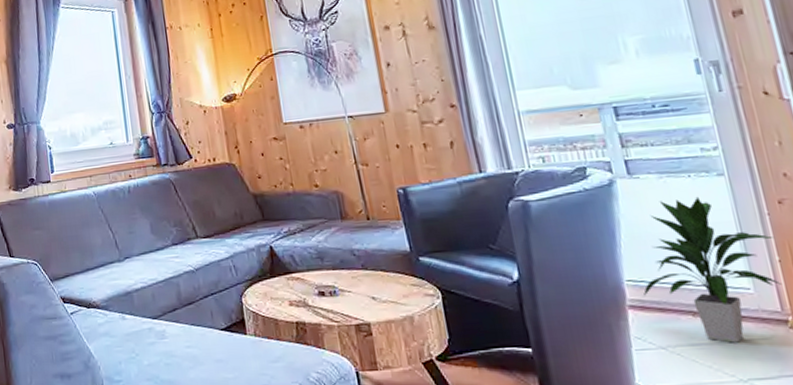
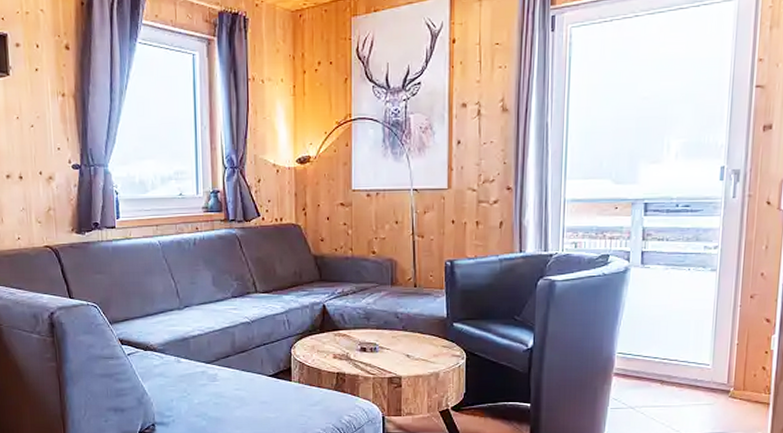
indoor plant: present [643,196,783,343] -> none [628,287,740,406]

